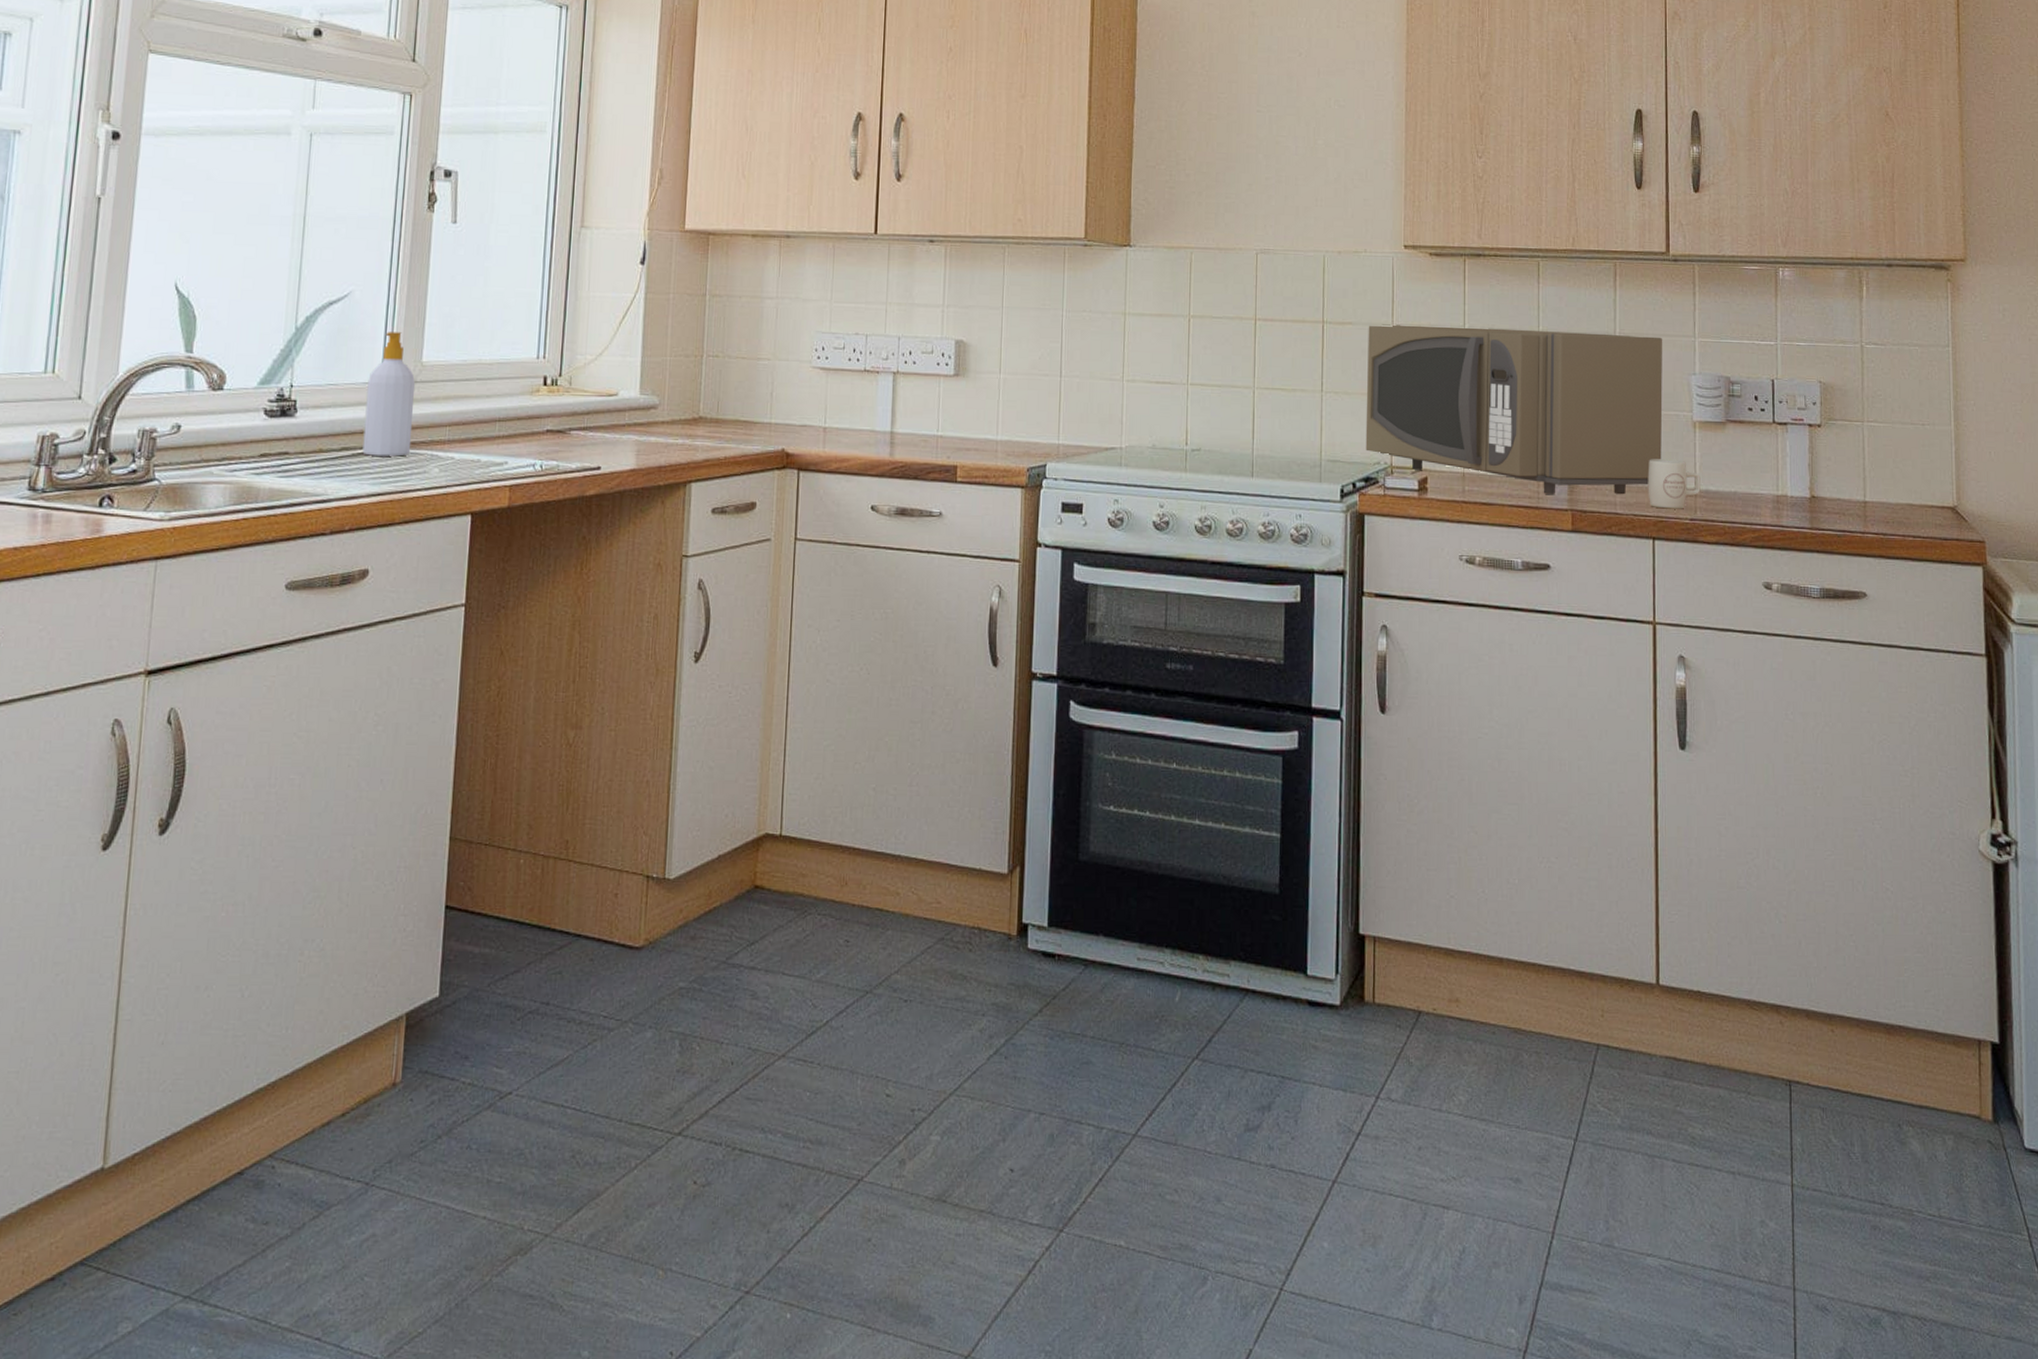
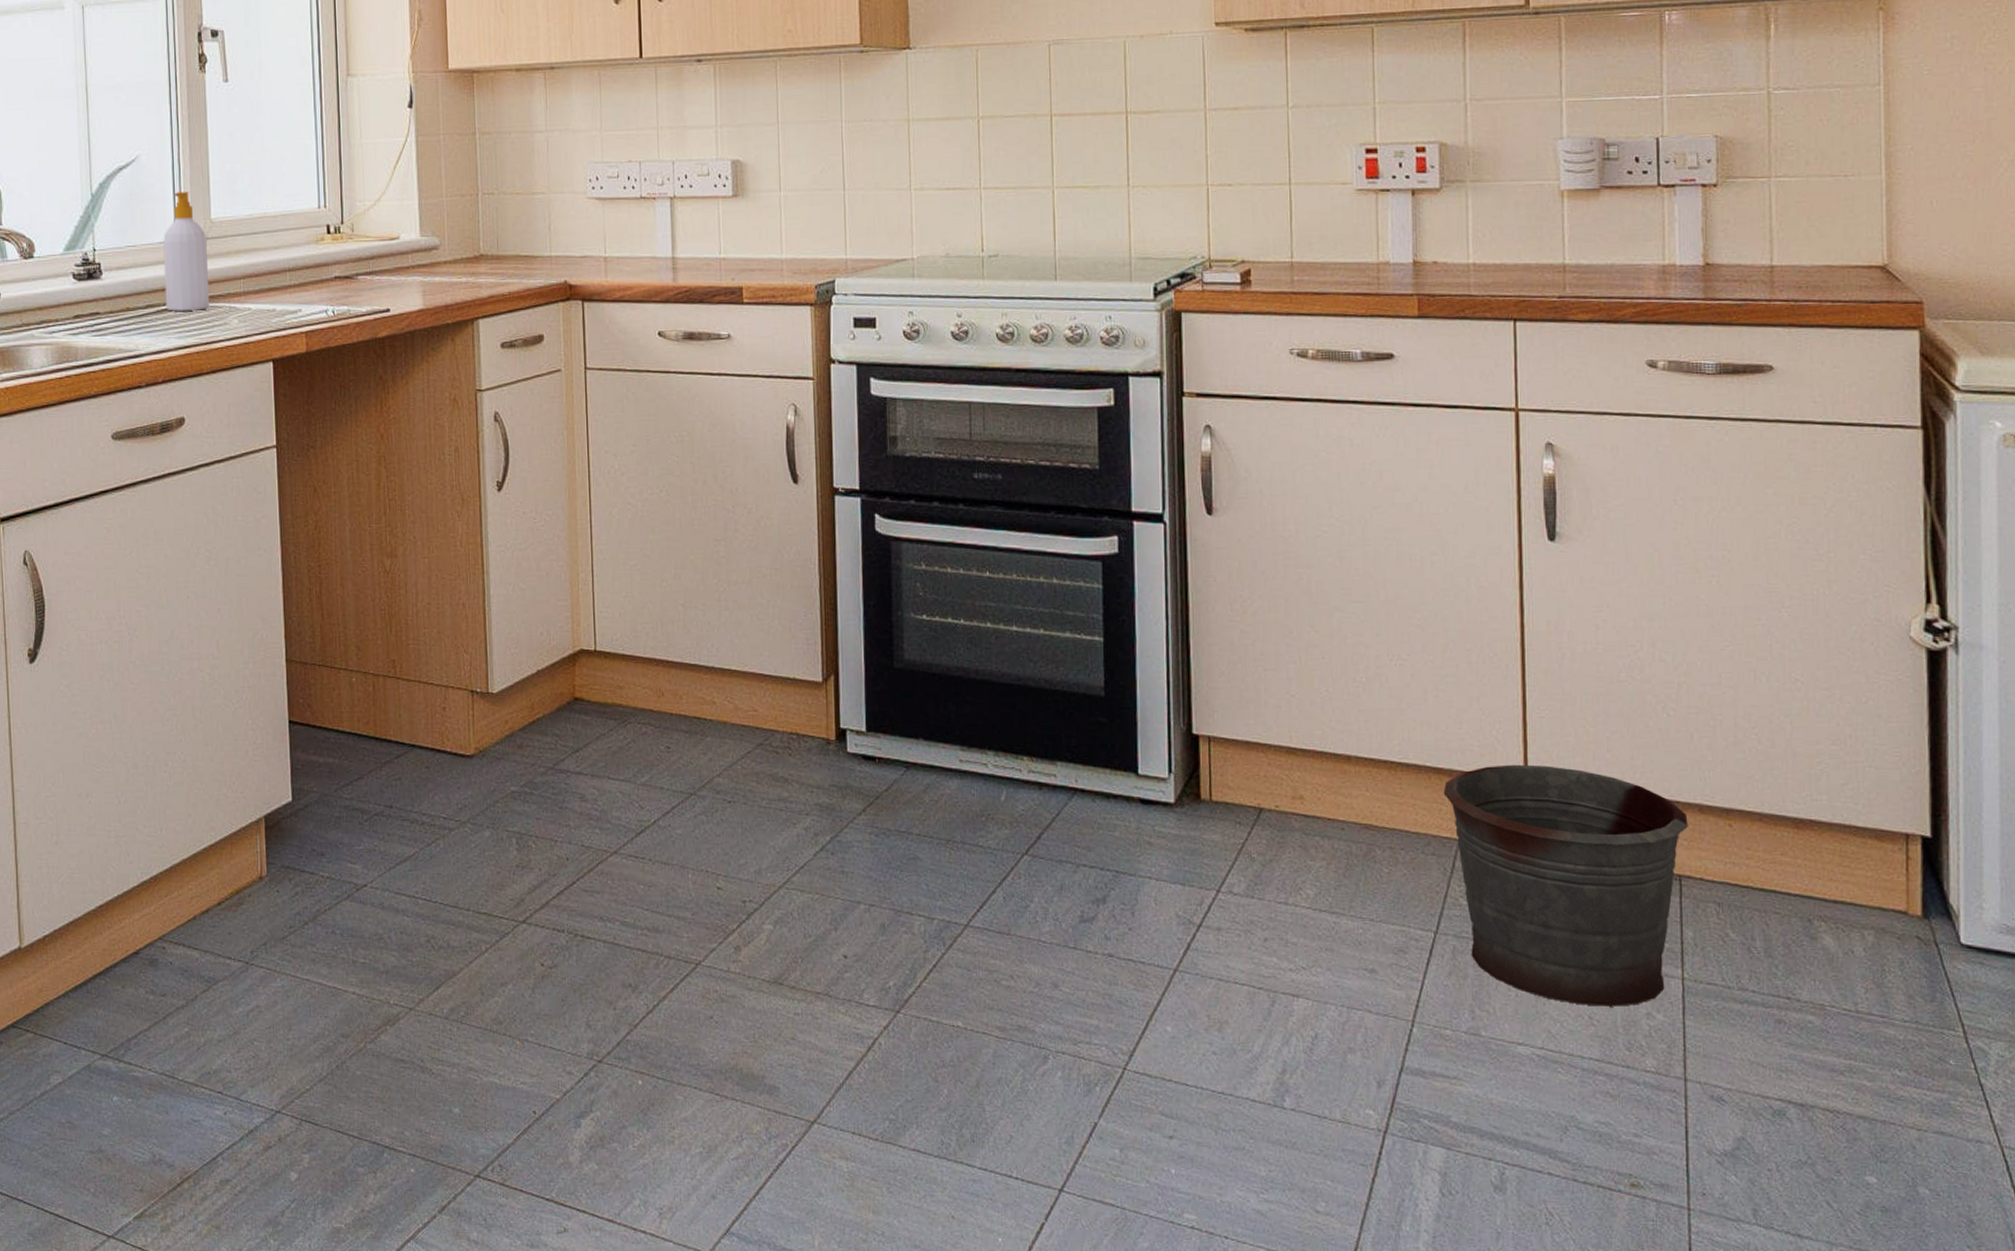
microwave: present [1365,324,1663,495] -> none [1177,100,1524,279]
bucket: none [1584,969,1797,1215] -> present [1443,764,1688,1007]
mug: present [1647,459,1701,509] -> none [1506,233,1570,287]

